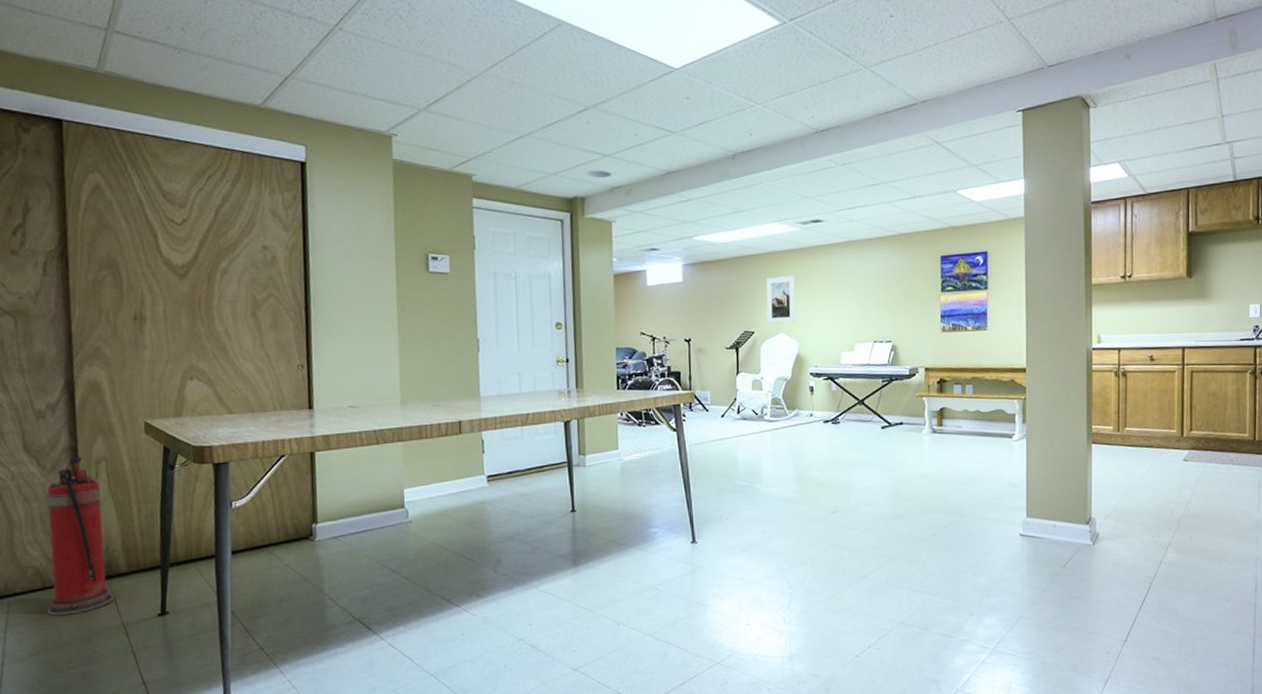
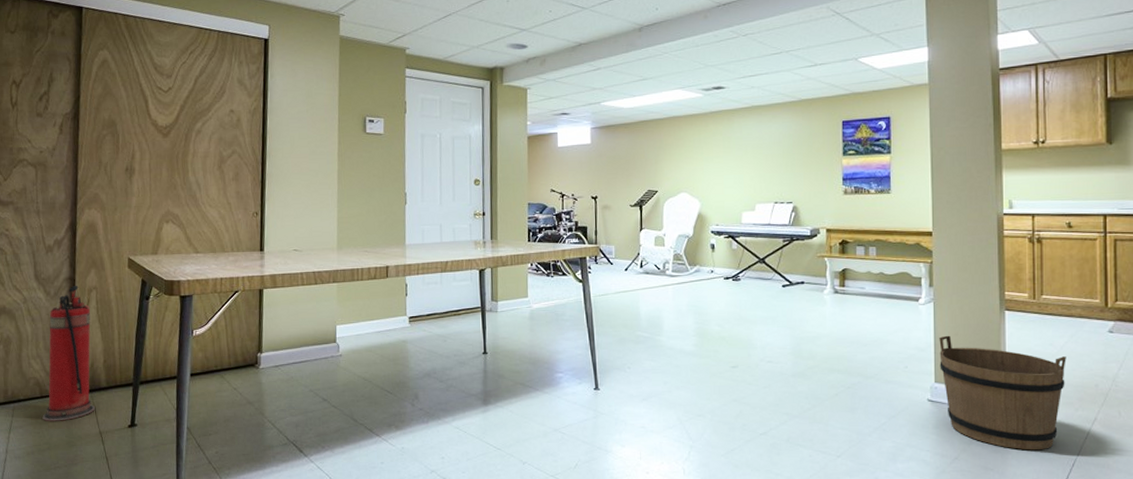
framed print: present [766,276,796,325] -> none [669,139,698,184]
bucket: none [1031,470,1146,577] -> present [939,335,1066,451]

